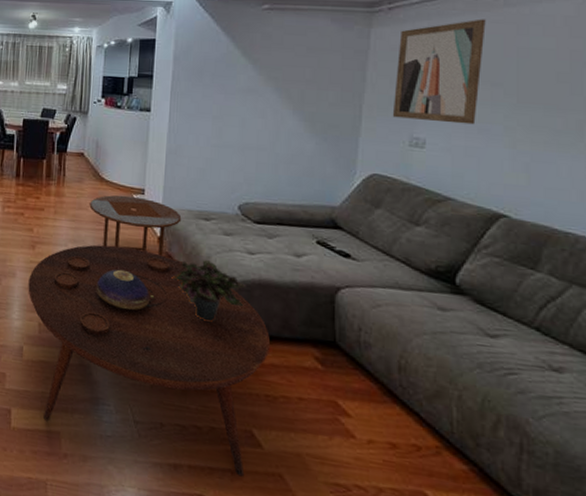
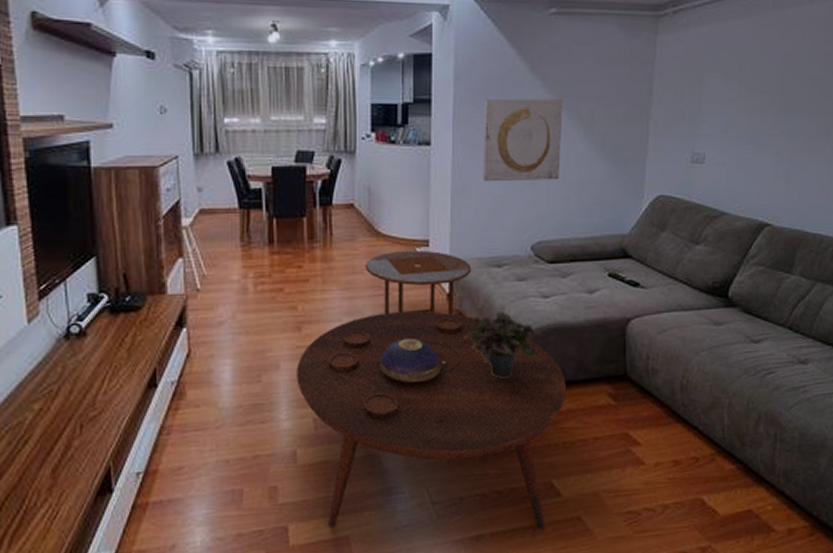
wall art: none [195,77,273,150] -> present [483,98,563,182]
wall art: present [392,19,486,125] -> none [676,22,757,135]

